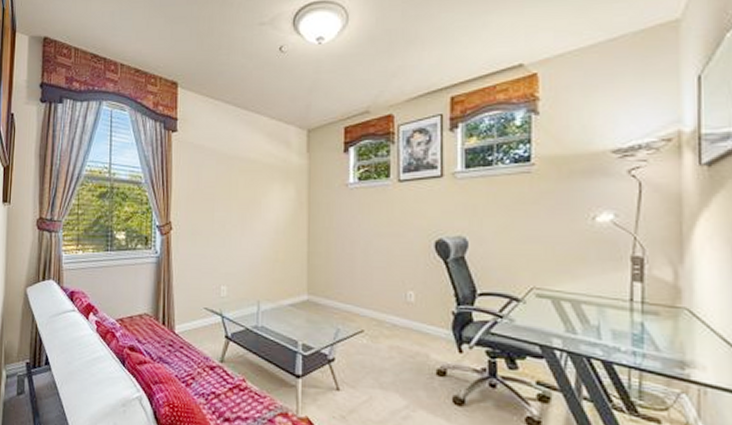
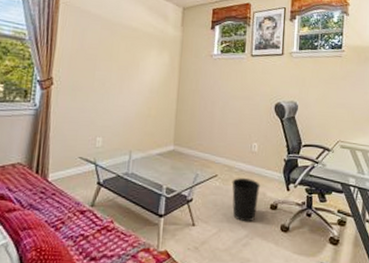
wastebasket: none [383,335,421,390] -> present [232,178,261,222]

